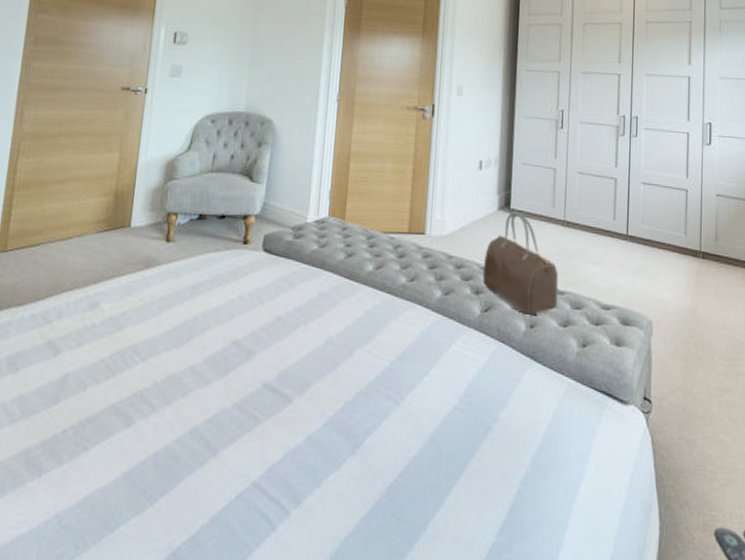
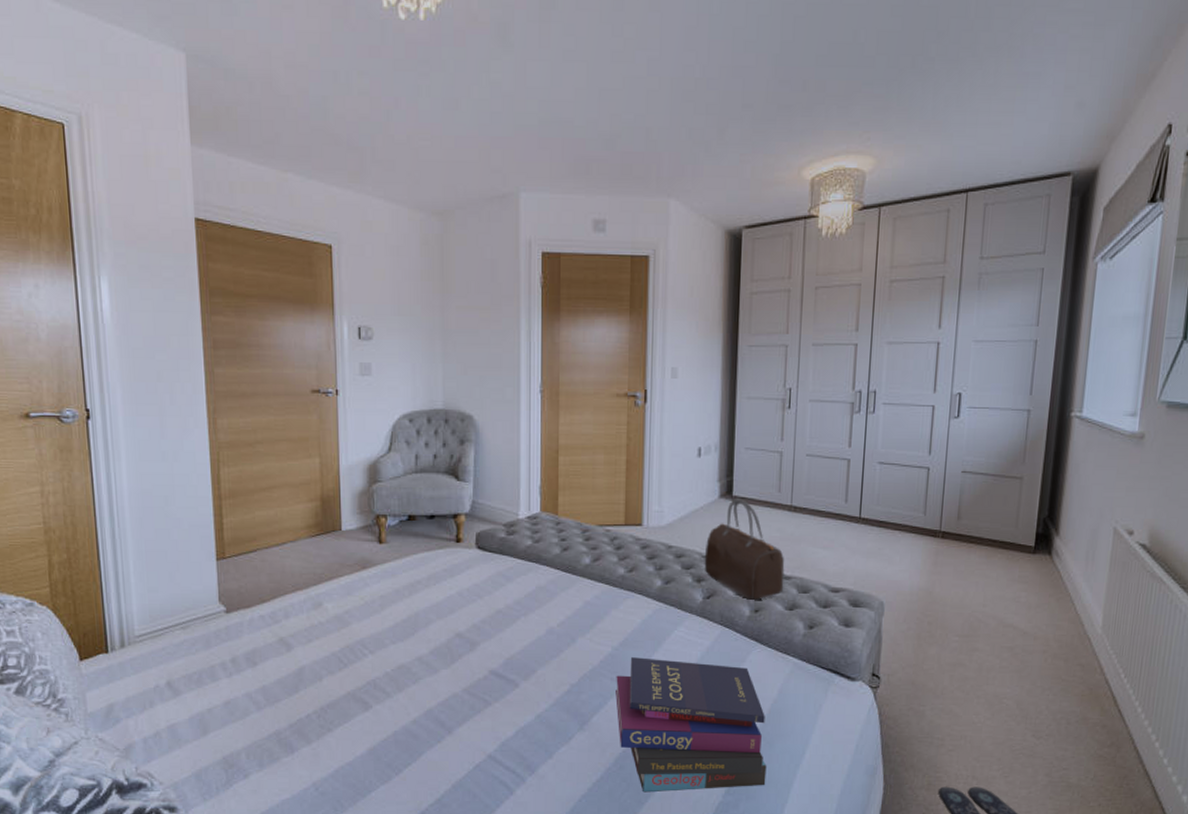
books: none [390,373,542,530] -> present [615,657,767,793]

